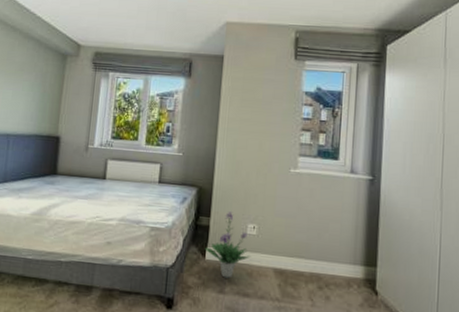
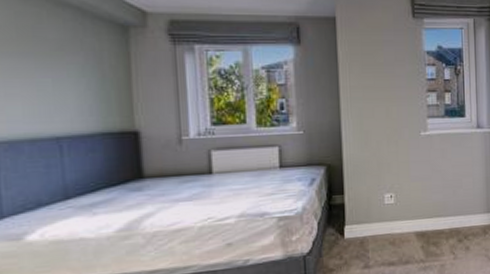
potted plant: present [205,211,251,279] -> none [342,185,392,252]

